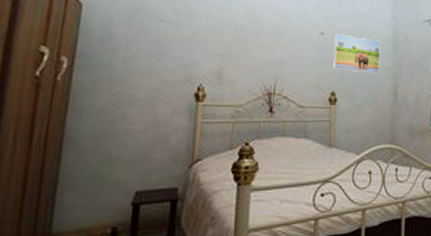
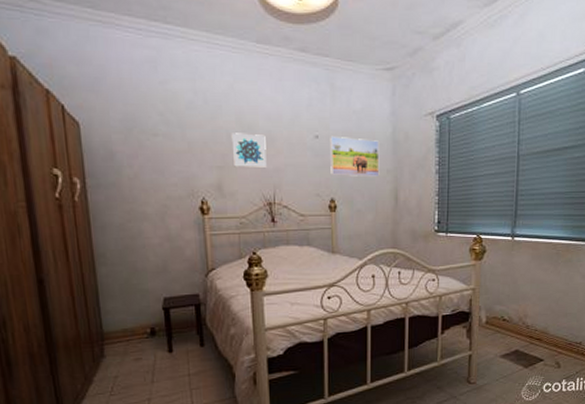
wall art: none [236,24,273,60] -> present [231,133,267,169]

